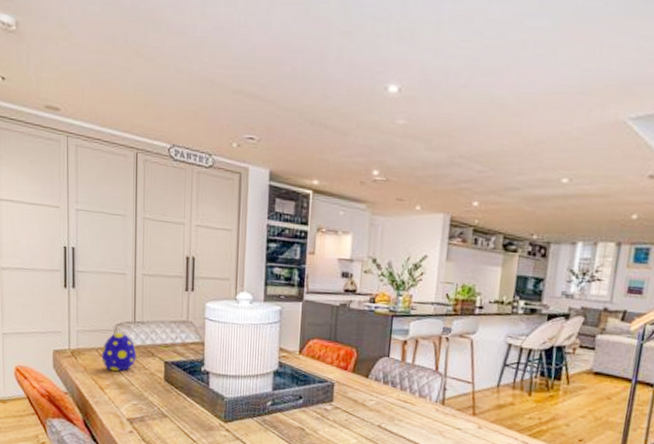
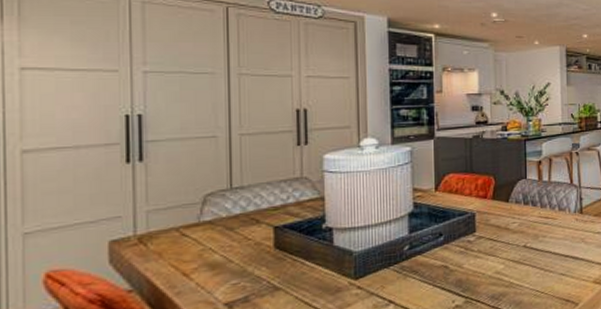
decorative egg: present [101,332,136,372] -> none [184,203,235,251]

